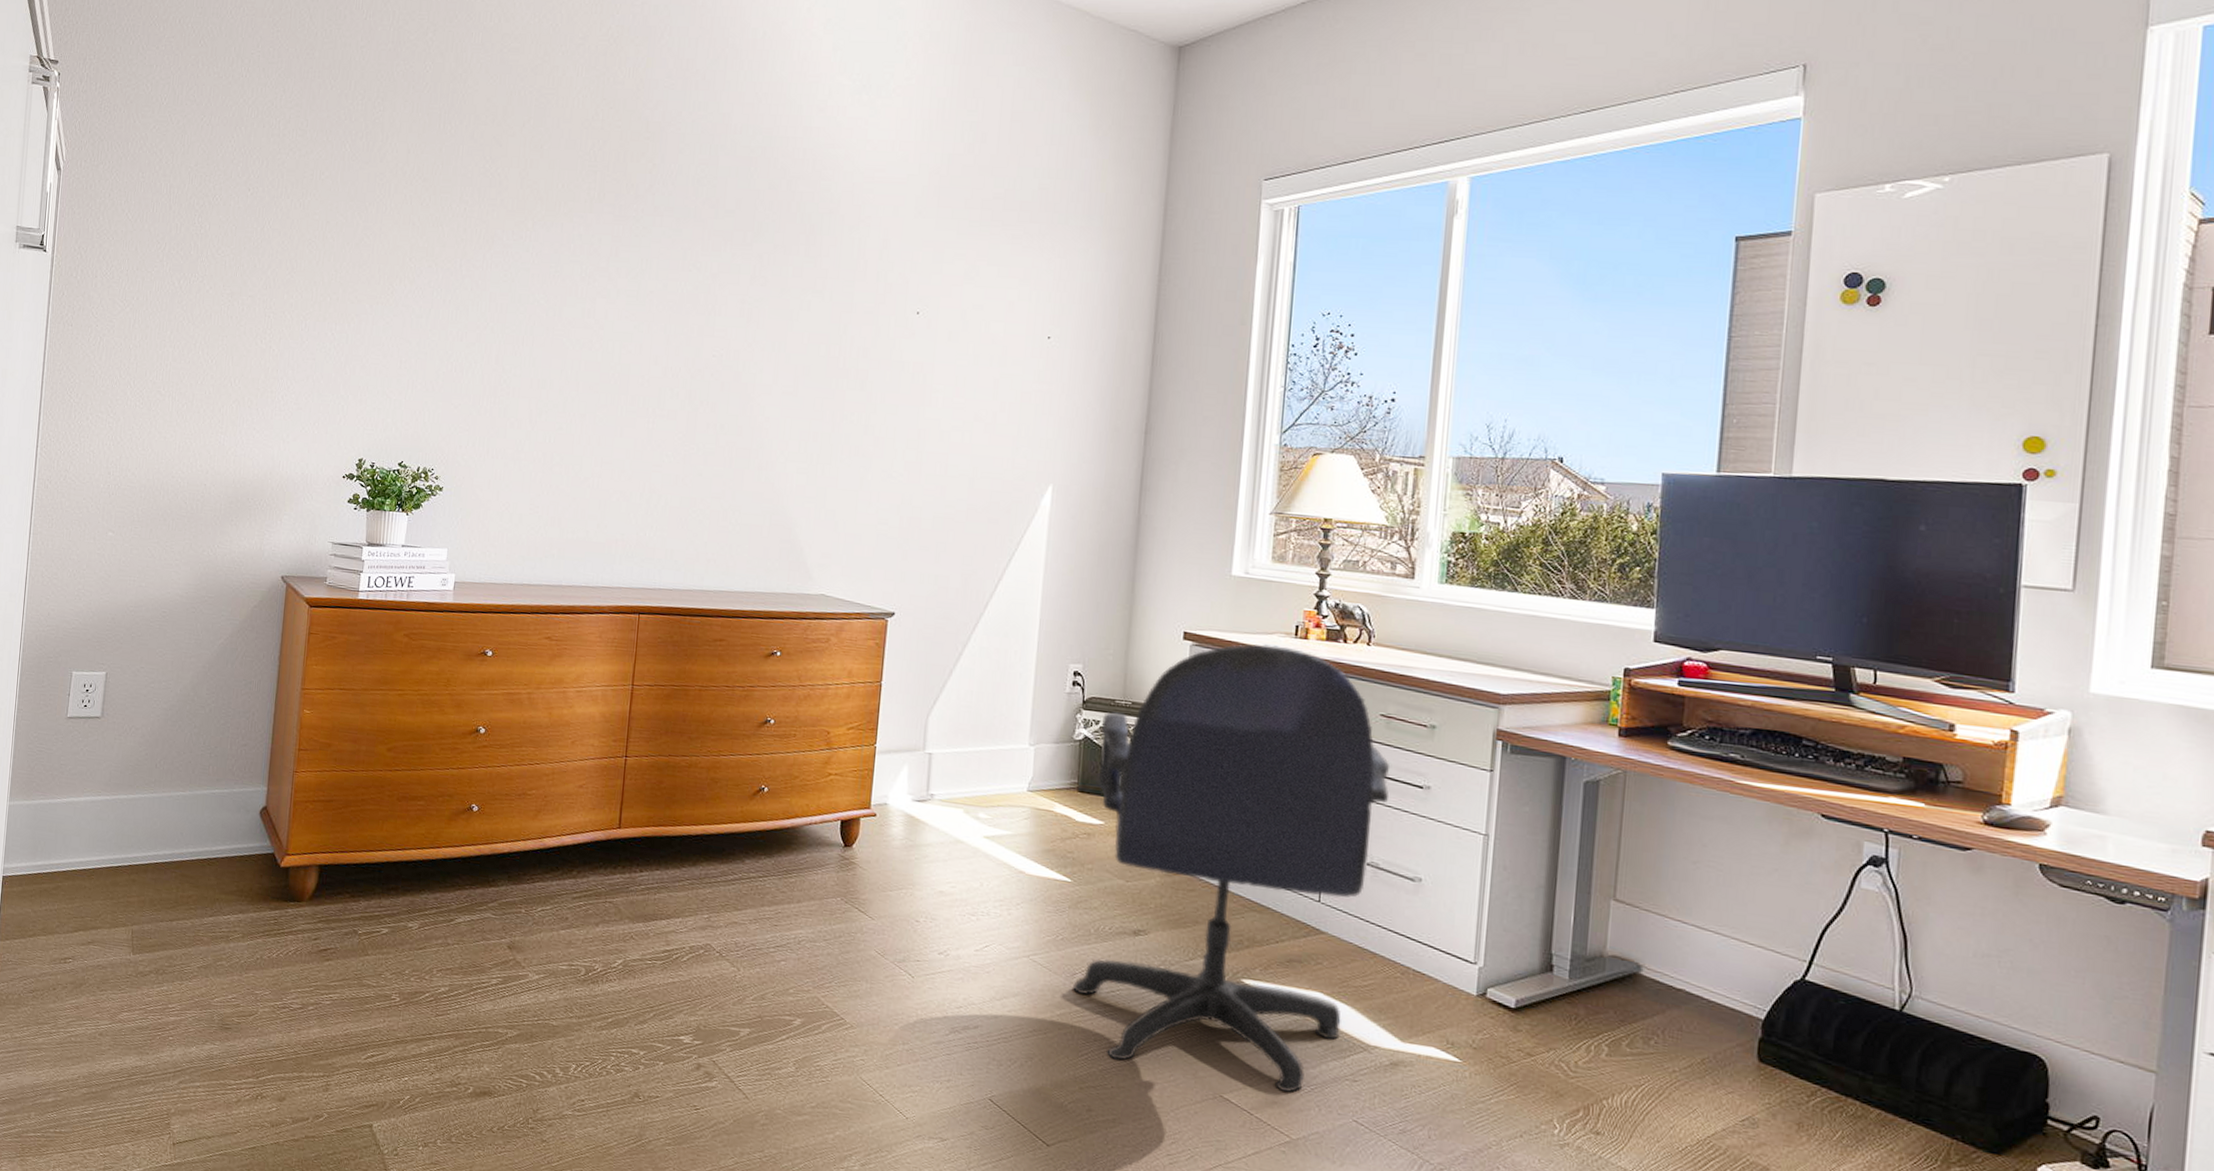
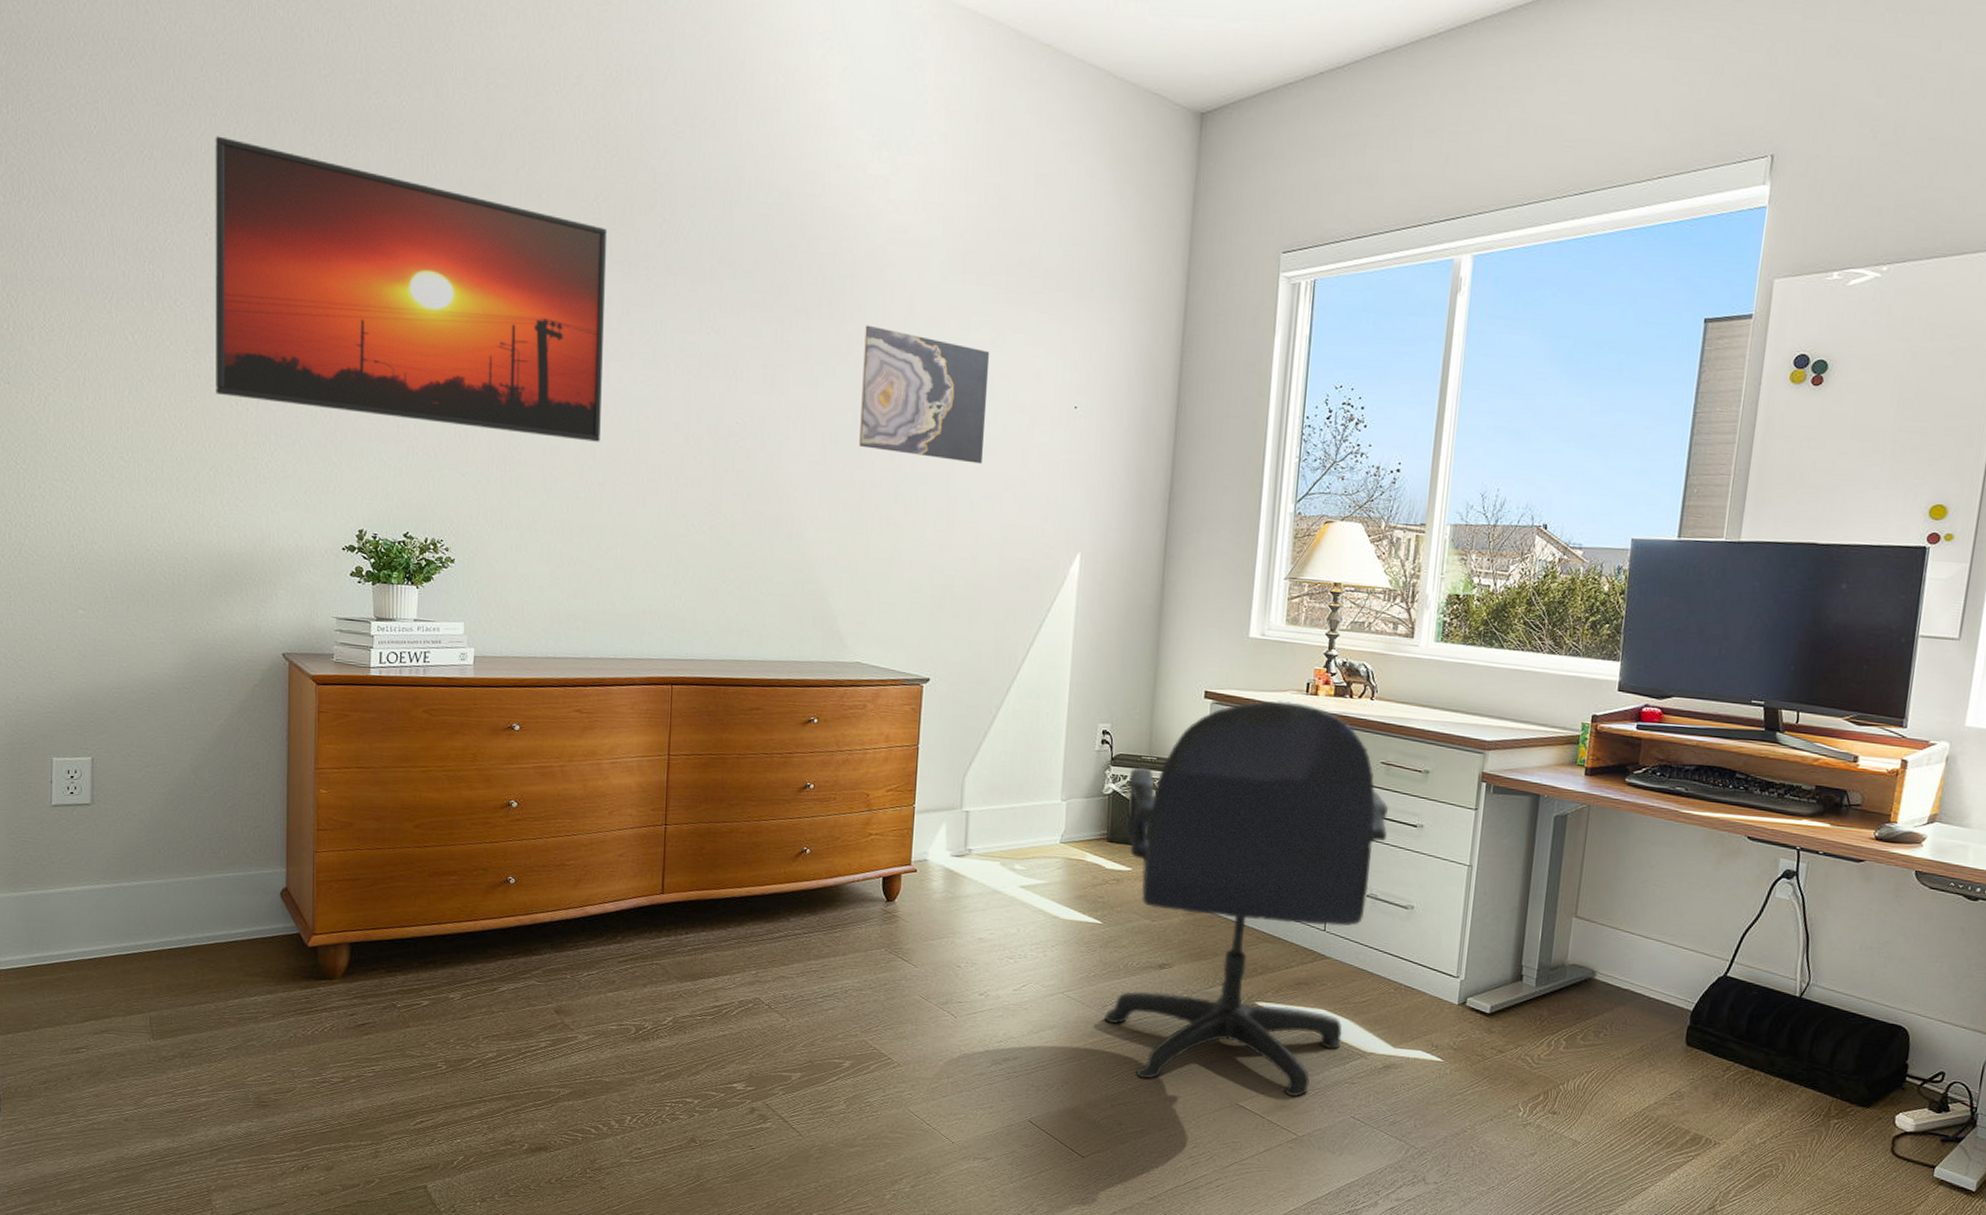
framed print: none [244,103,602,375] -> present [215,136,608,442]
wall art: none [831,260,963,395] -> present [859,325,990,464]

